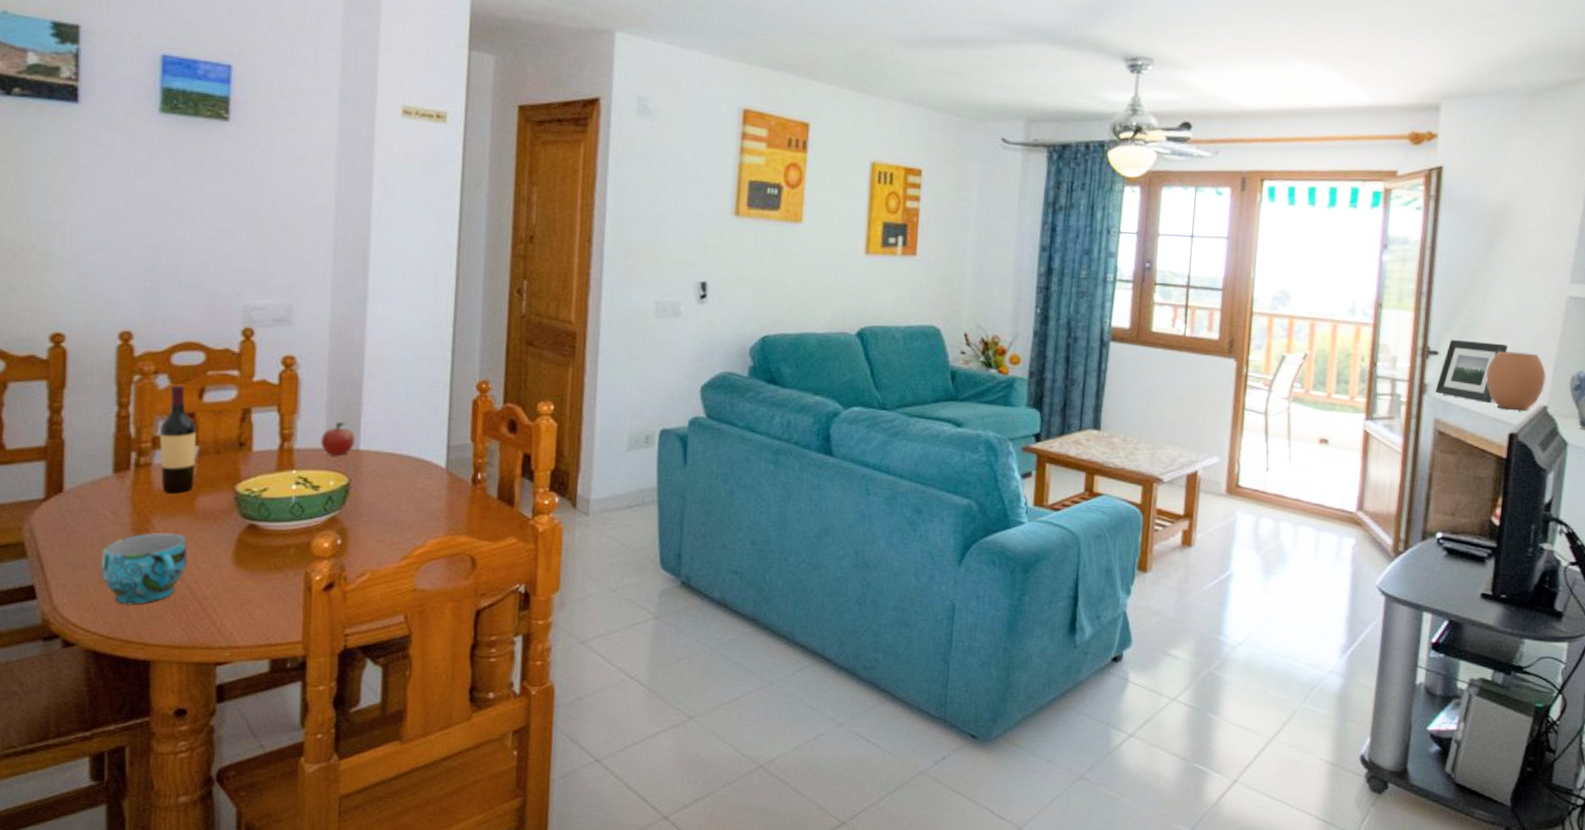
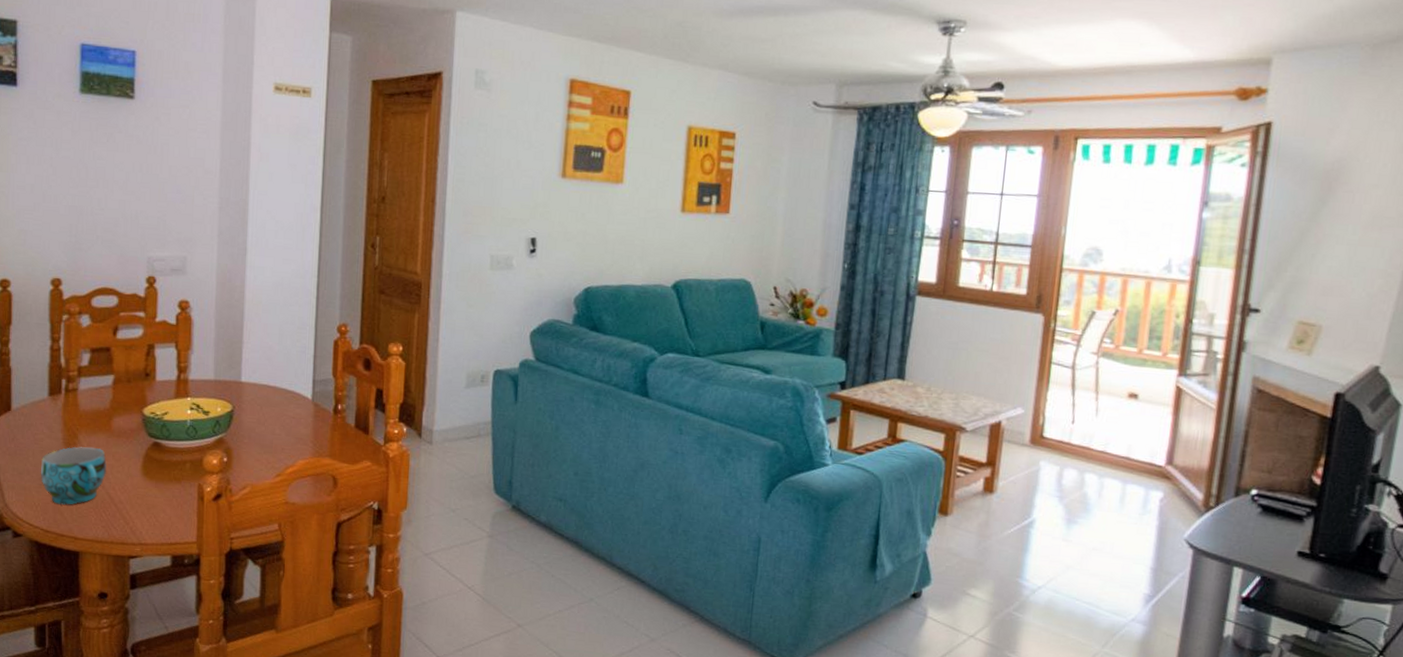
wine bottle: present [159,385,197,493] -> none [83,324,112,414]
fruit: present [321,421,356,455] -> none [210,357,238,386]
picture frame: present [1434,340,1508,403] -> none [1254,298,1337,362]
vase: present [1486,351,1546,410] -> none [1312,309,1379,370]

